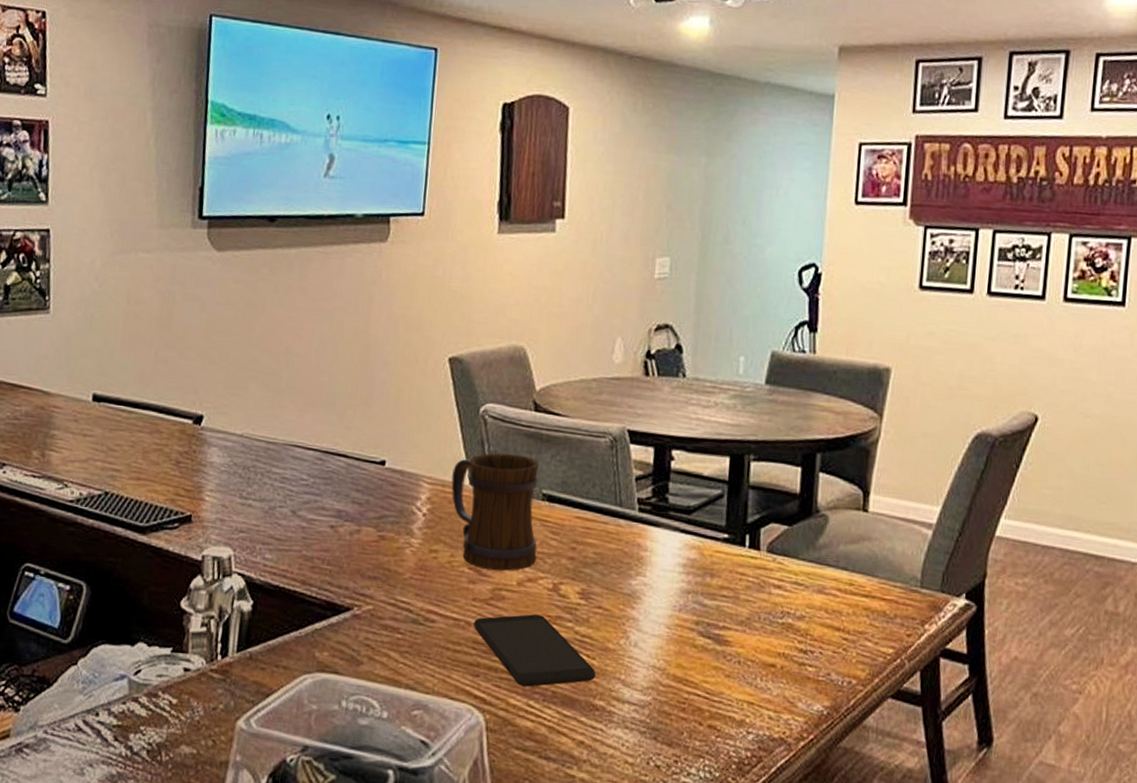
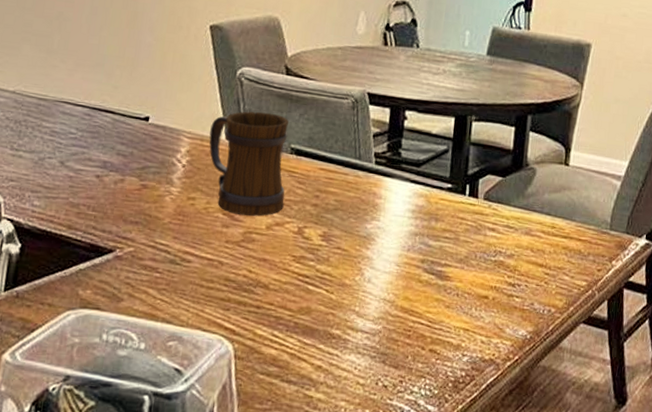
mobile phone: present [474,614,596,687] -> none [226,254,334,319]

